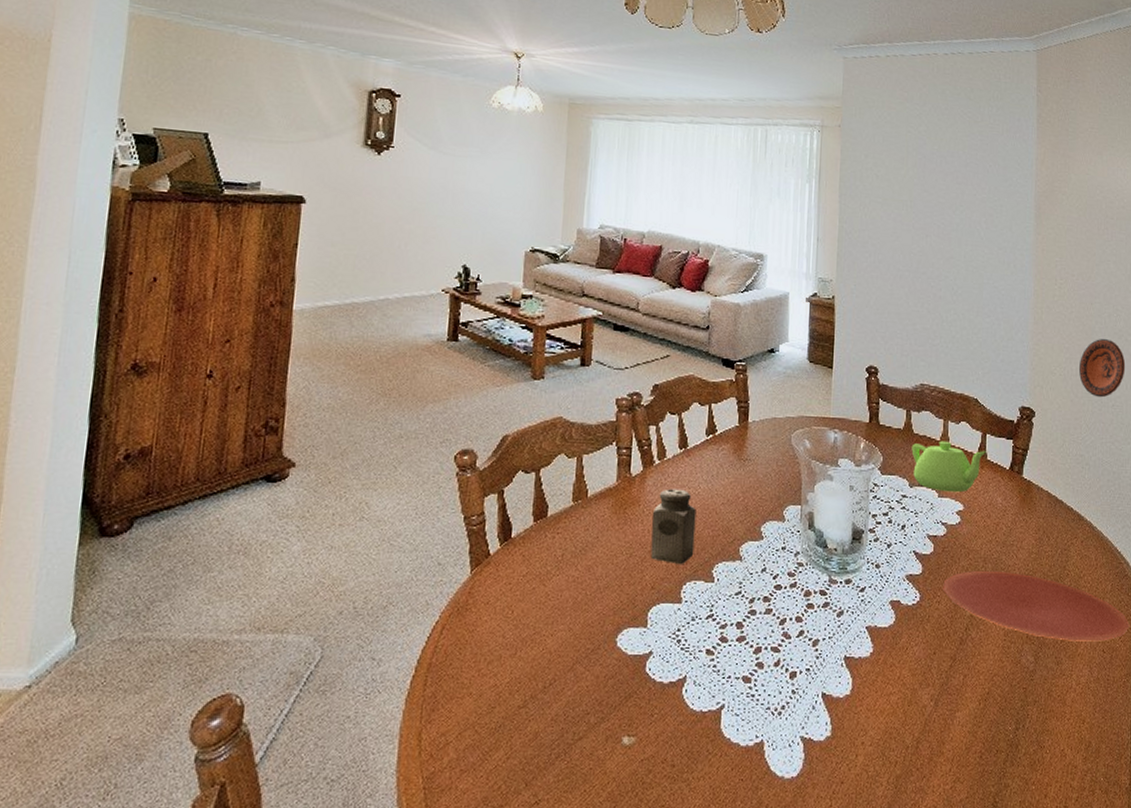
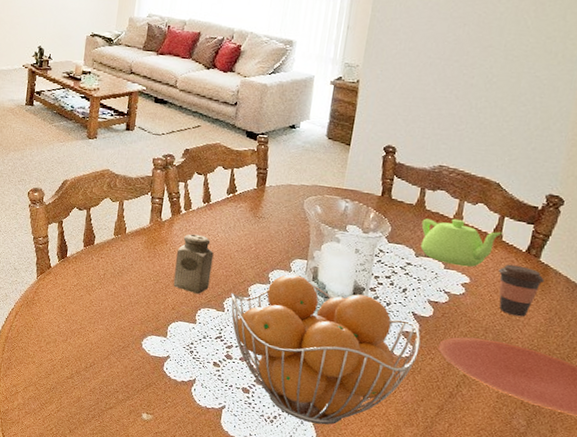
fruit basket: none [720,524,926,705] -> present [231,274,421,425]
coffee cup: none [987,484,1029,541] -> present [498,264,544,317]

